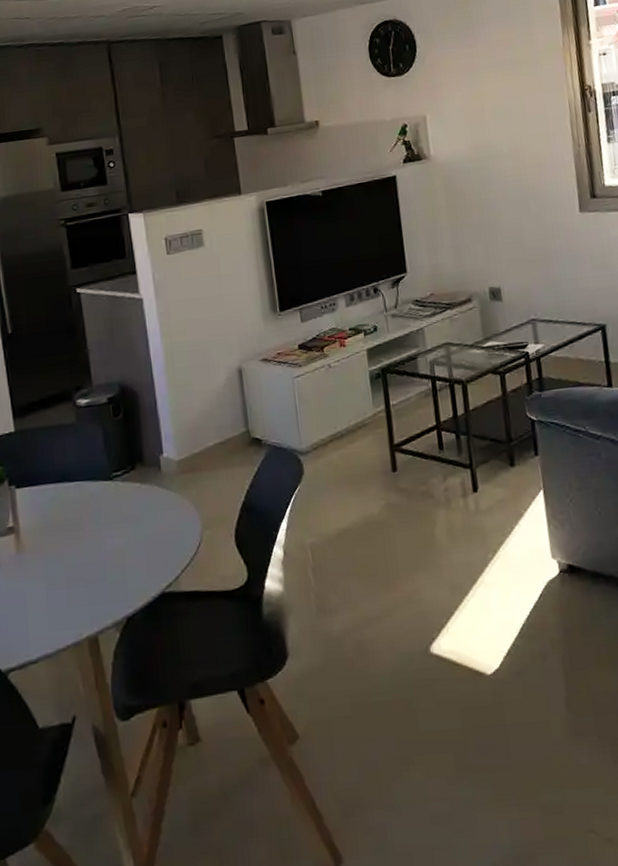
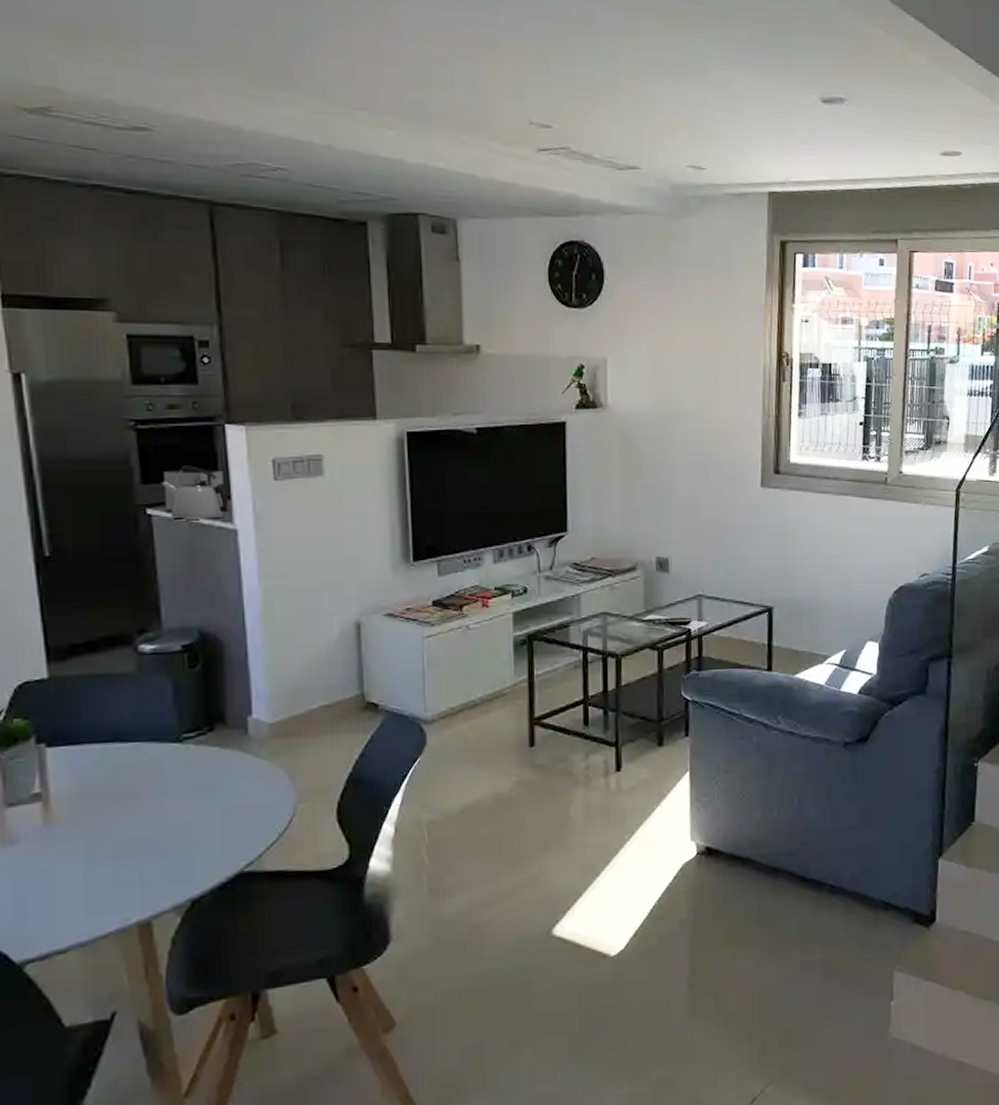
kettle: none [85,250,136,295] -> present [160,465,229,521]
toaster: none [86,251,131,290] -> present [162,468,224,513]

